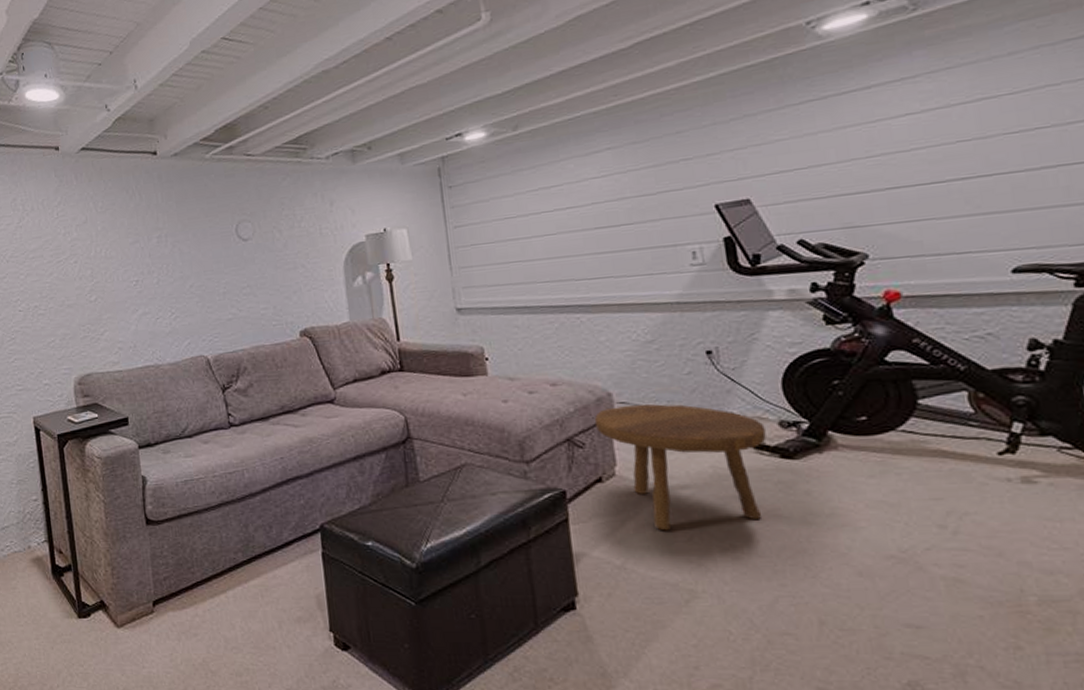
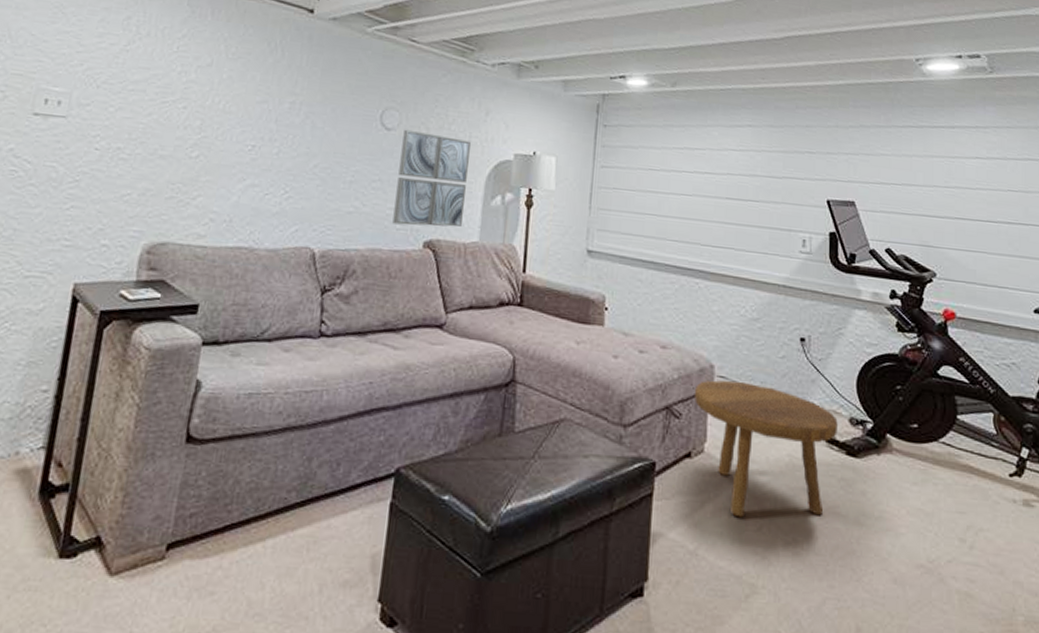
wall art: none [259,233,331,321] -> present [392,129,472,227]

